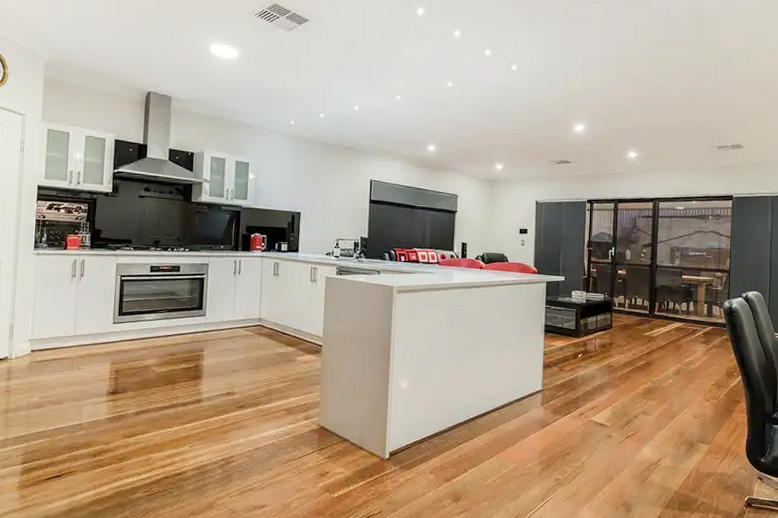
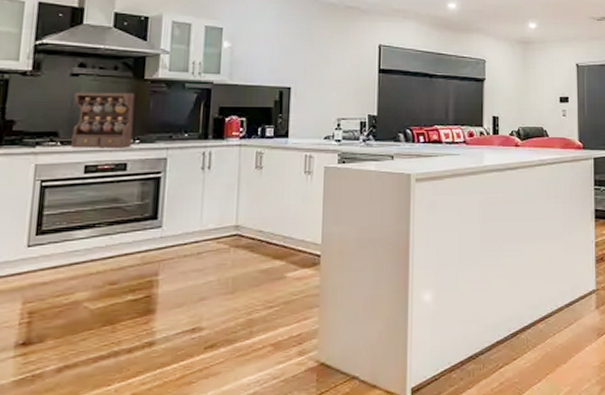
spice rack: none [141,209,185,255] -> present [71,91,135,148]

